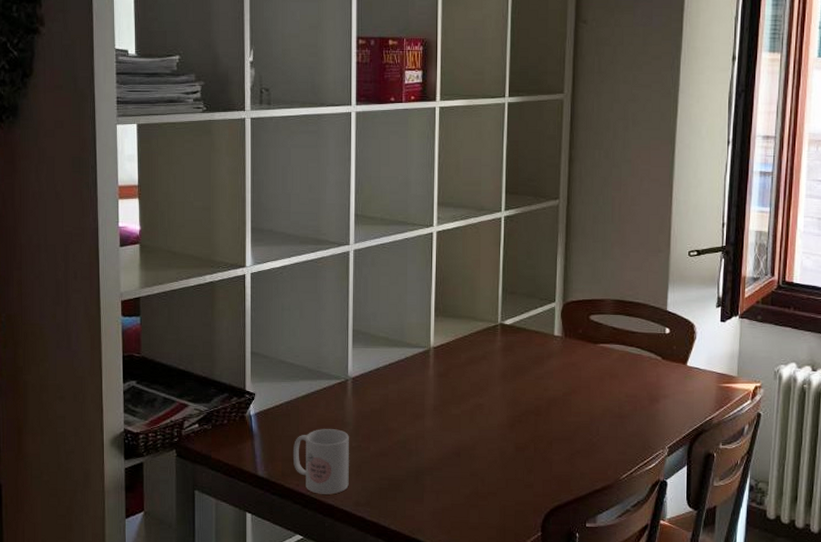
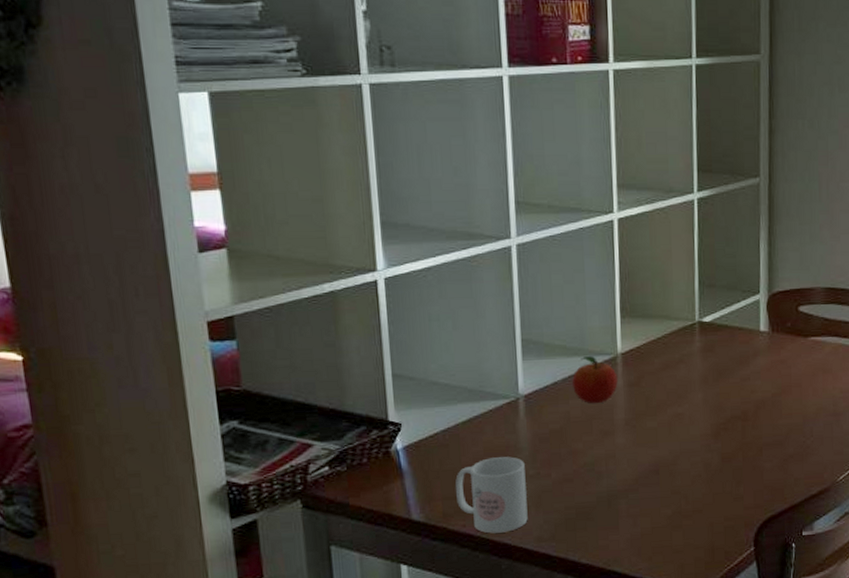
fruit: none [392,347,429,390] -> present [572,355,618,404]

